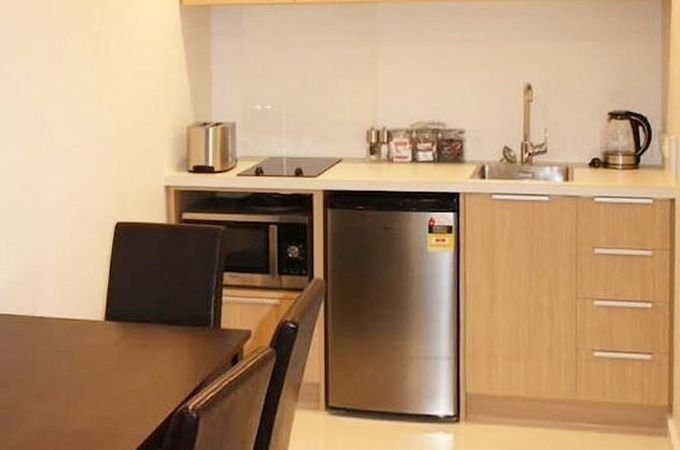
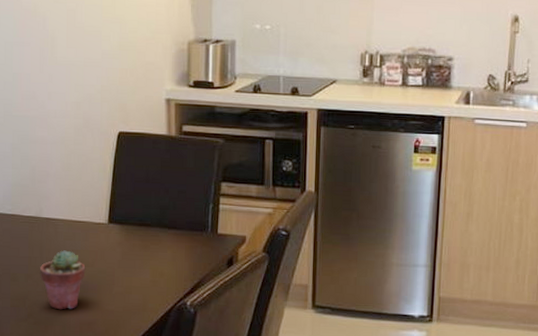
potted succulent: none [32,351,81,418] -> present [40,250,86,310]

